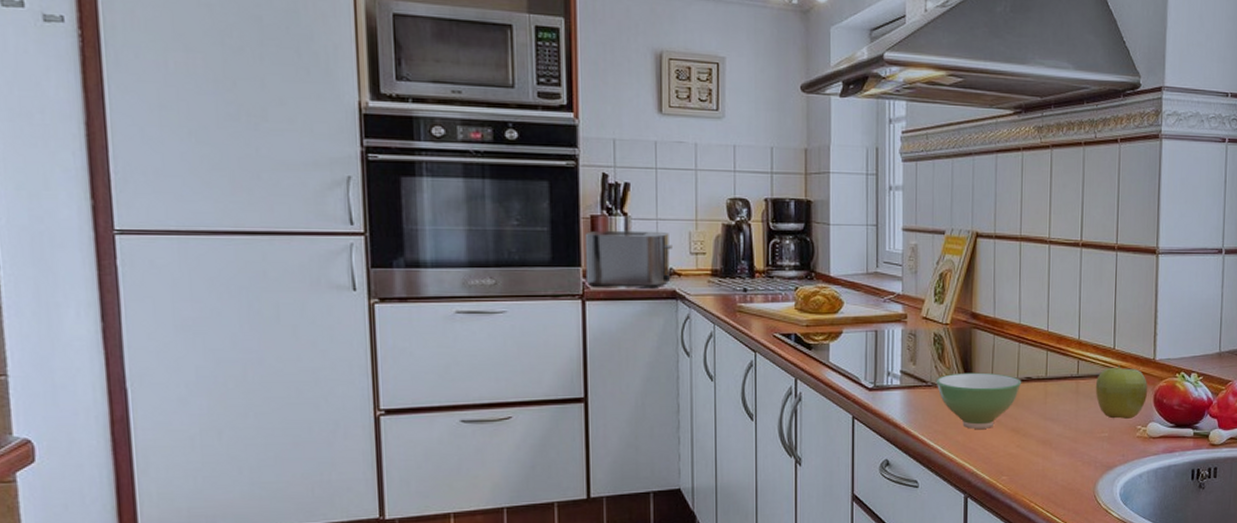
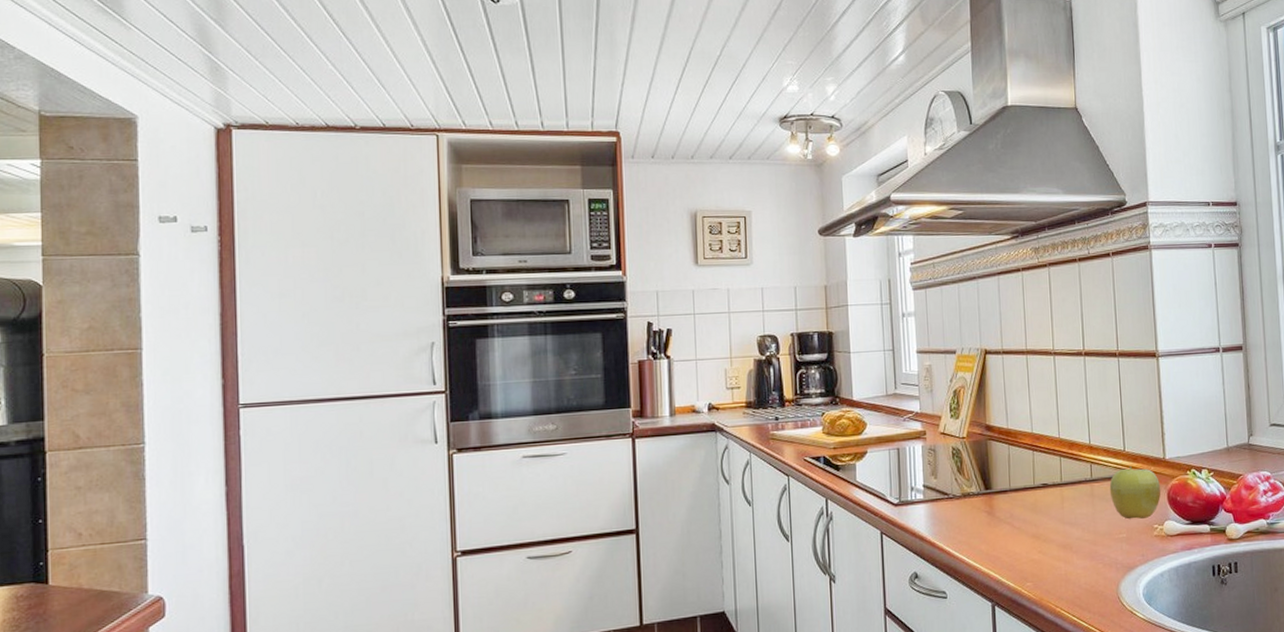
toaster: present [584,230,672,289] -> none [633,370,711,425]
bowl: present [936,372,1022,429] -> none [956,481,1039,538]

